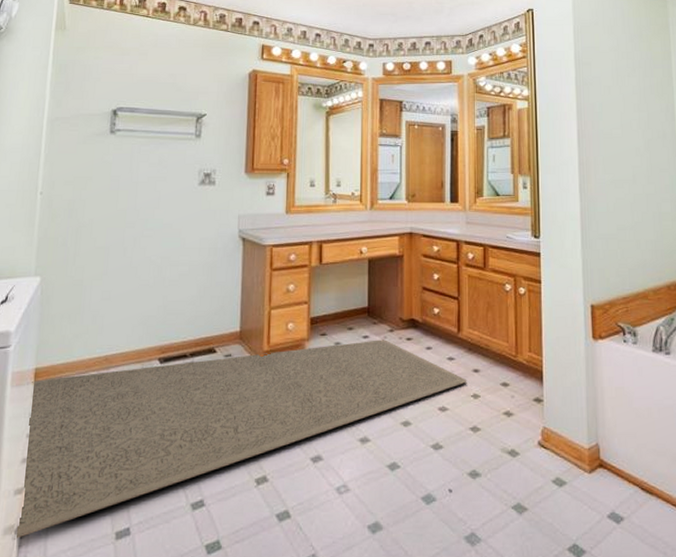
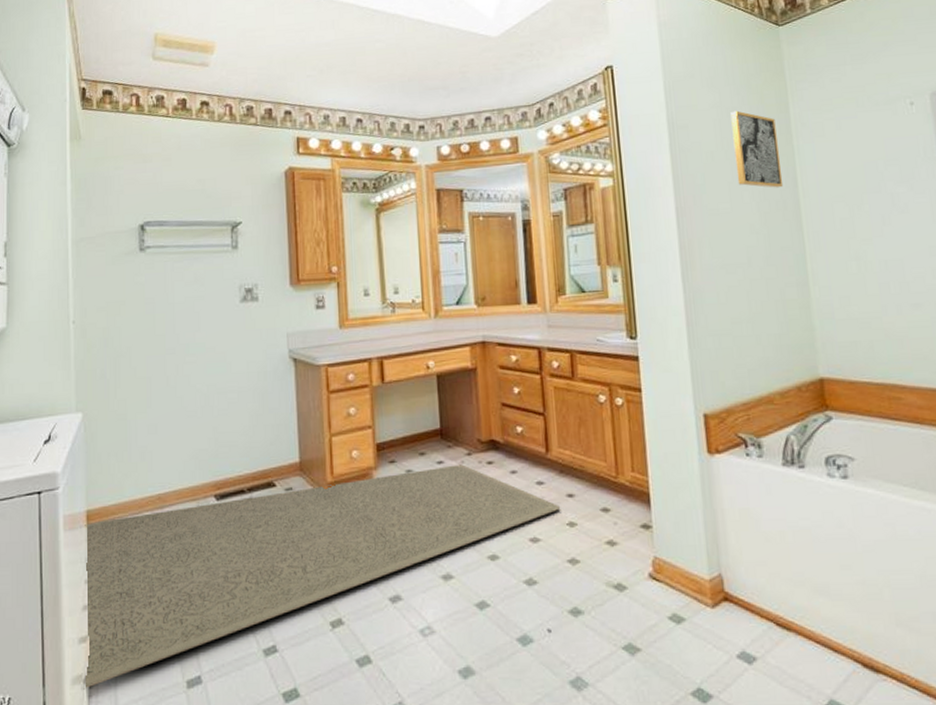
wall art: none [625,54,664,120] -> present [730,110,784,188]

